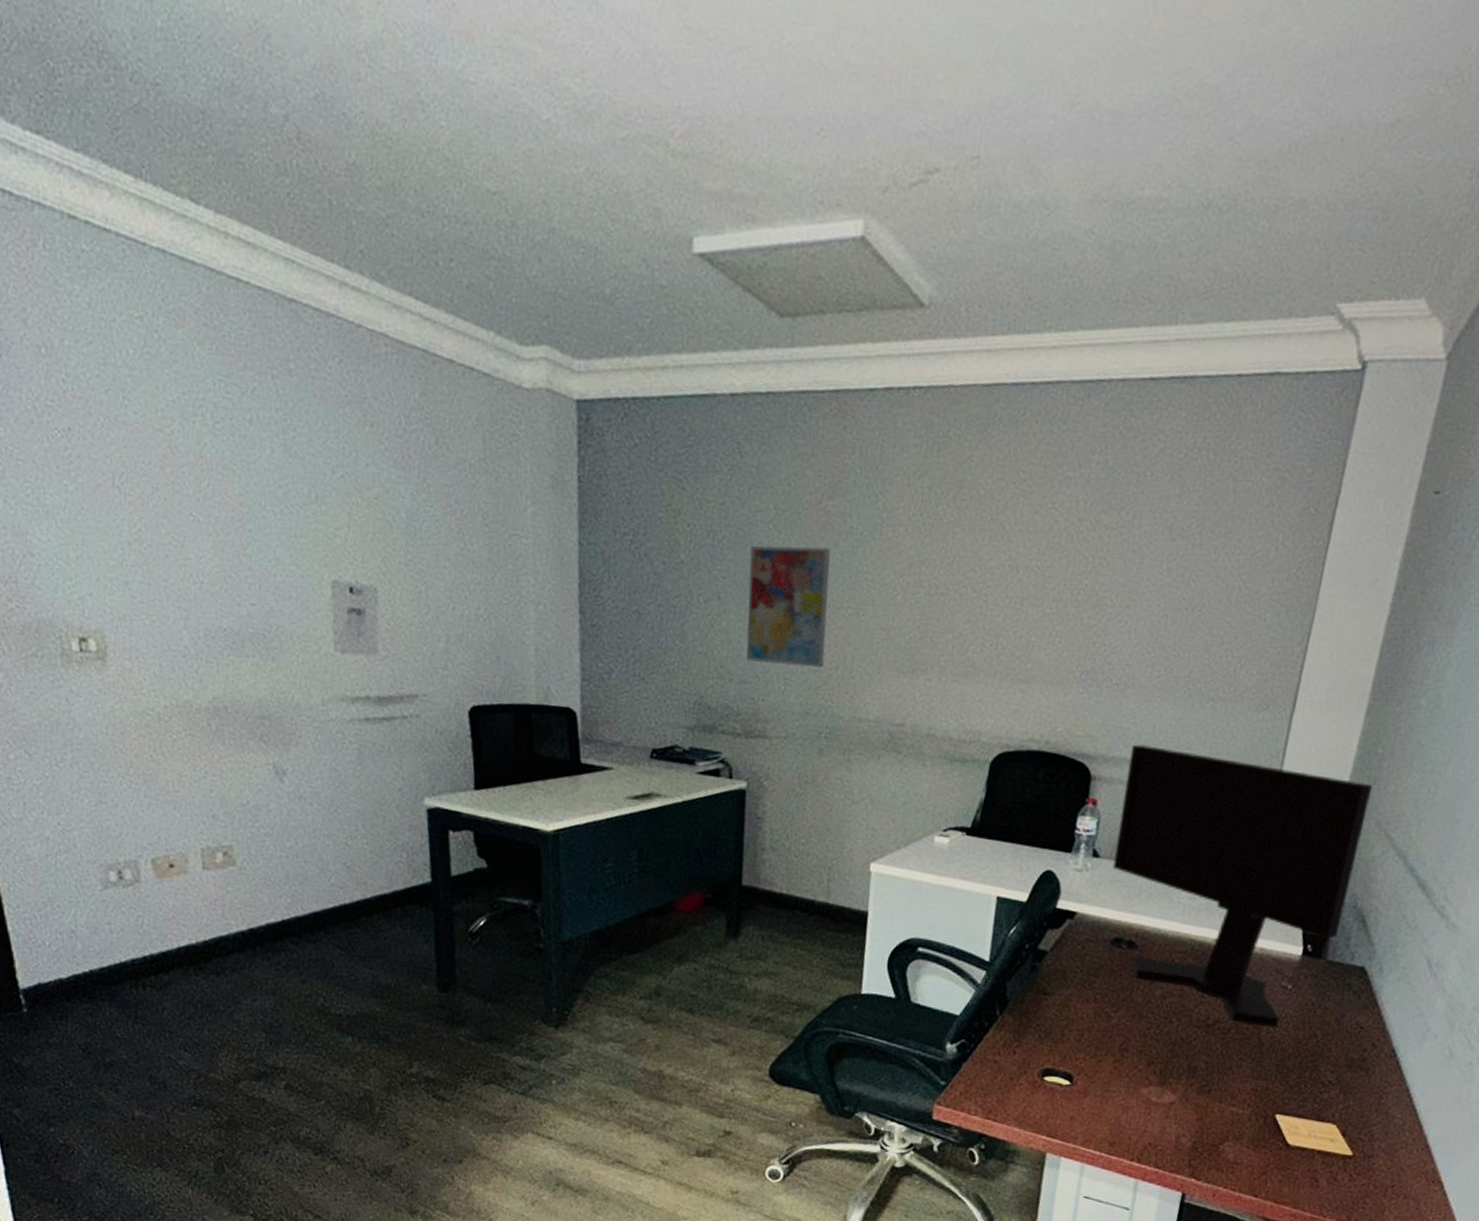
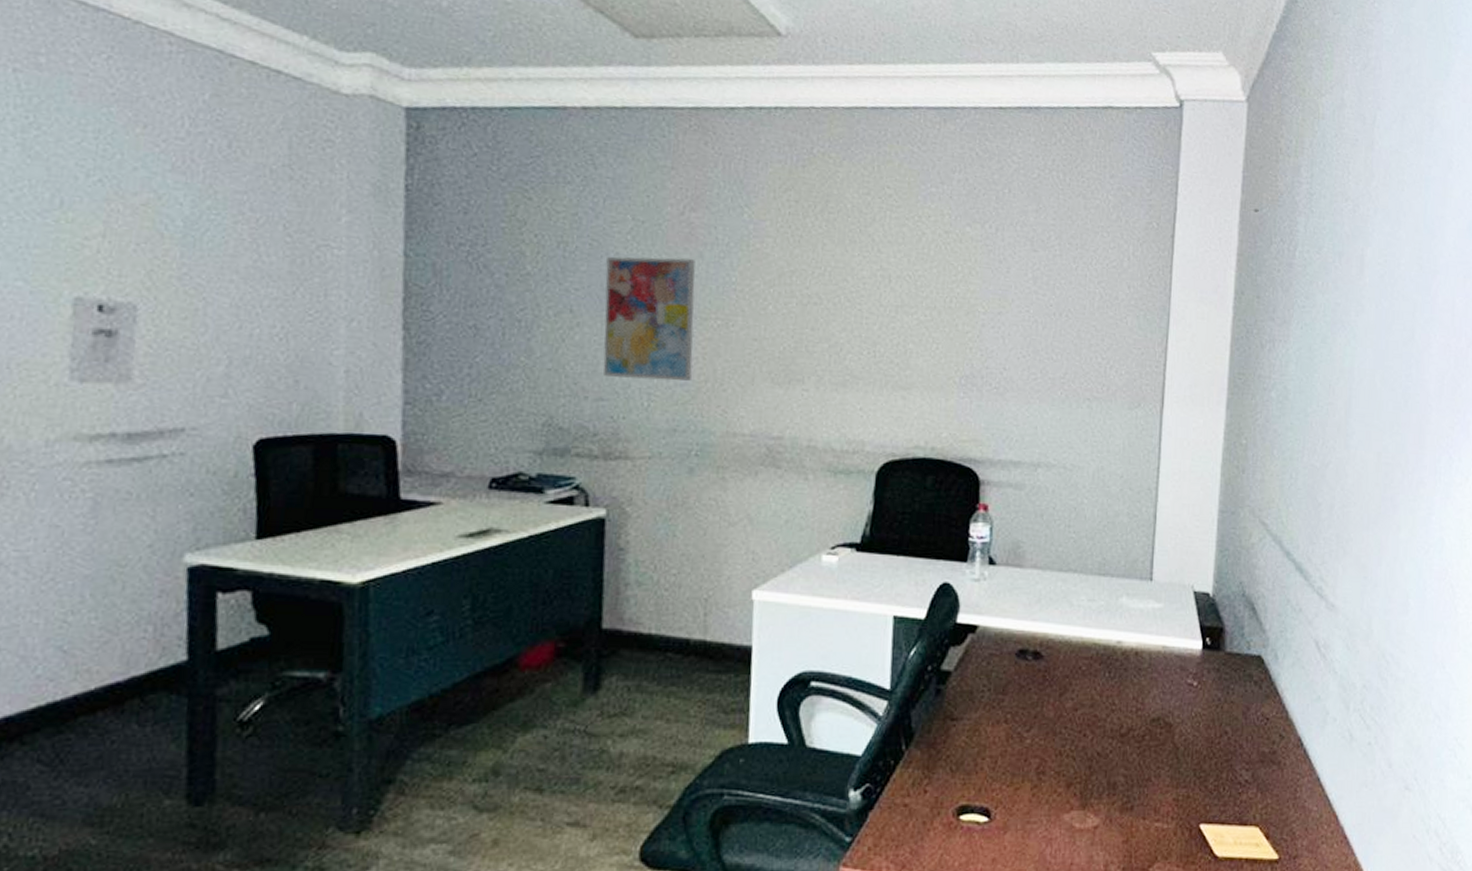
monitor: present [1112,744,1372,1028] -> none [1010,446,1242,729]

